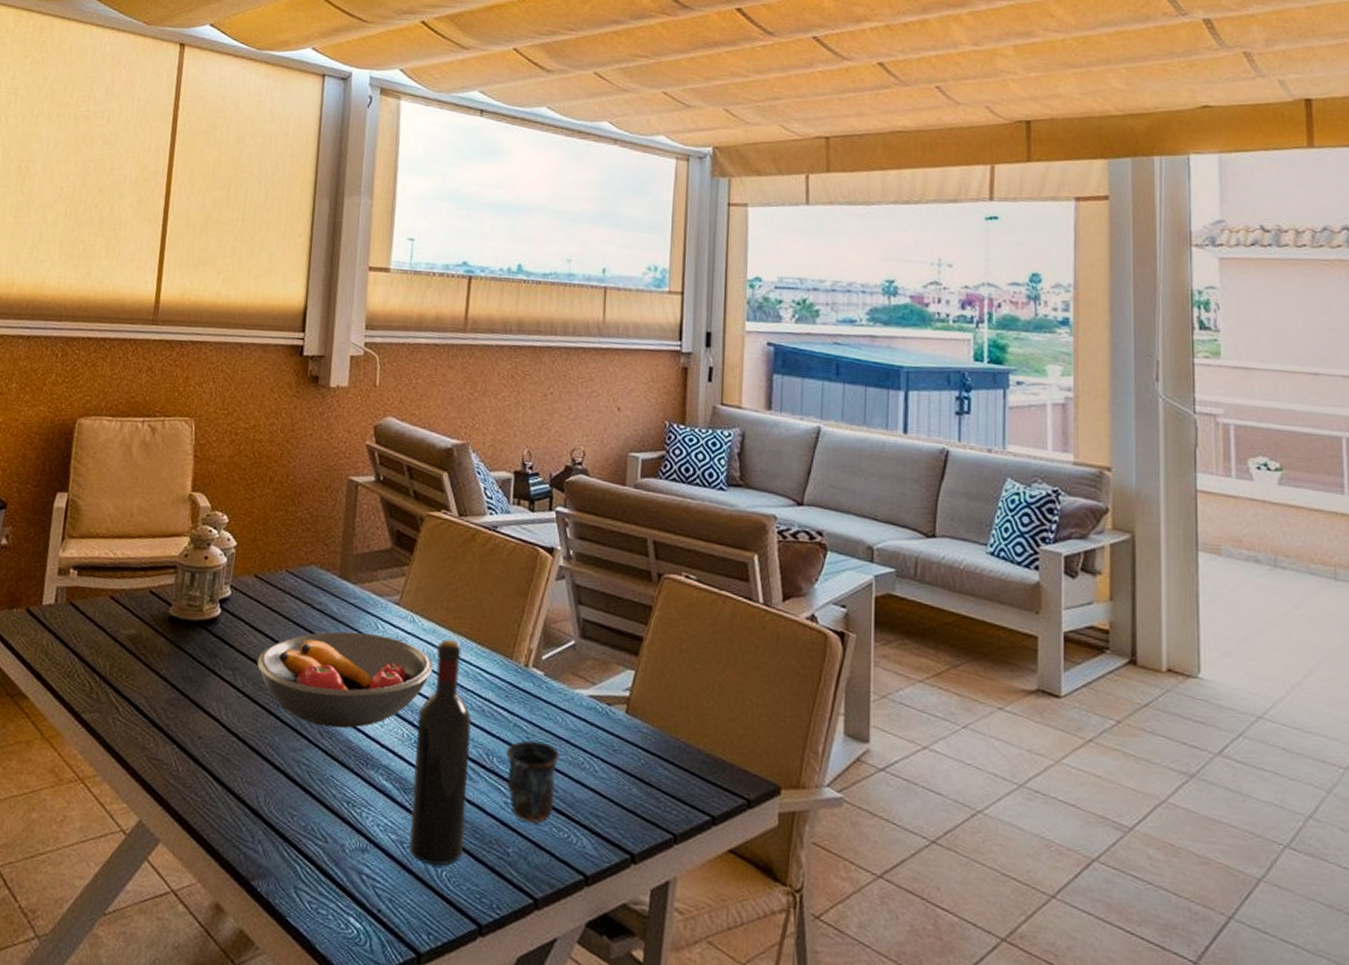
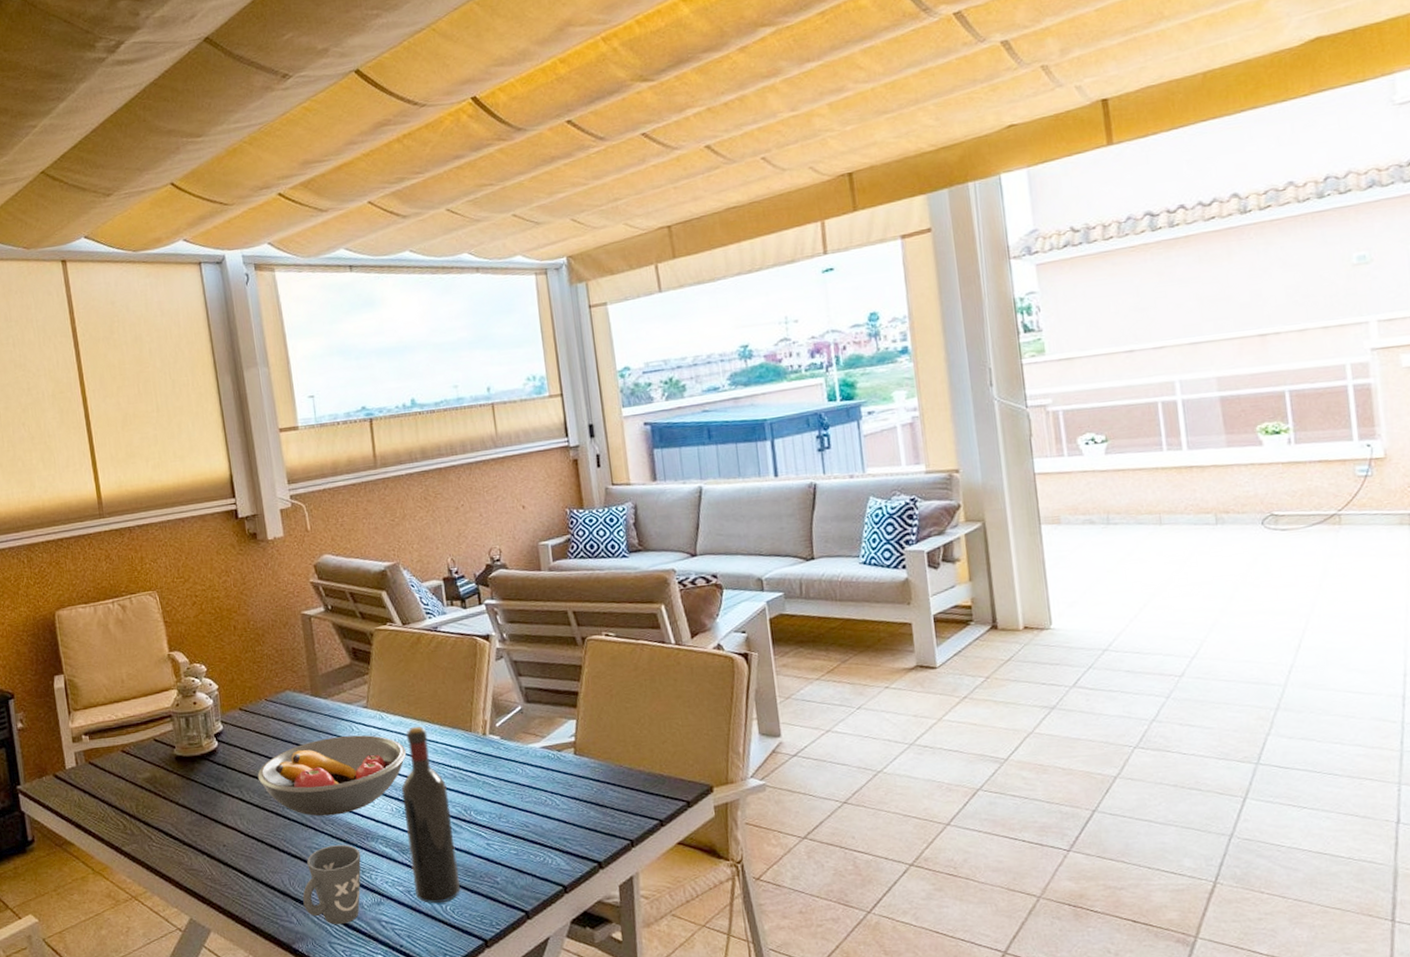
mug: none [275,764,356,868] -> present [302,844,361,925]
mug: present [505,739,559,823] -> none [479,790,528,855]

